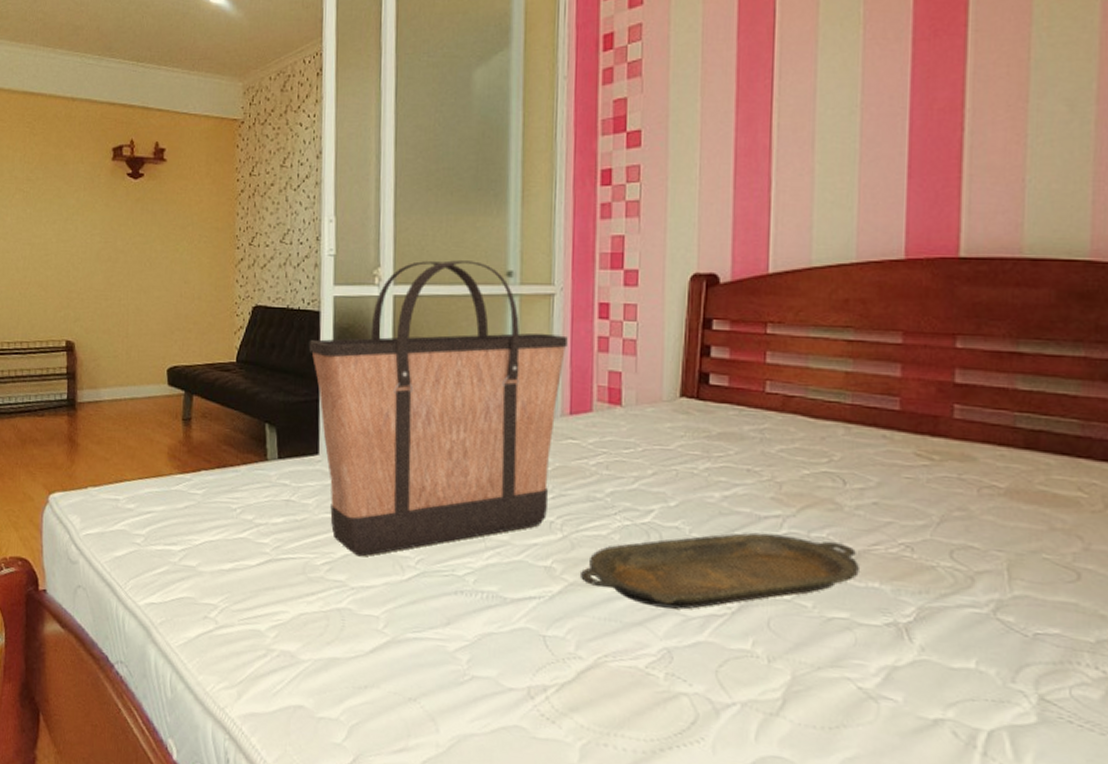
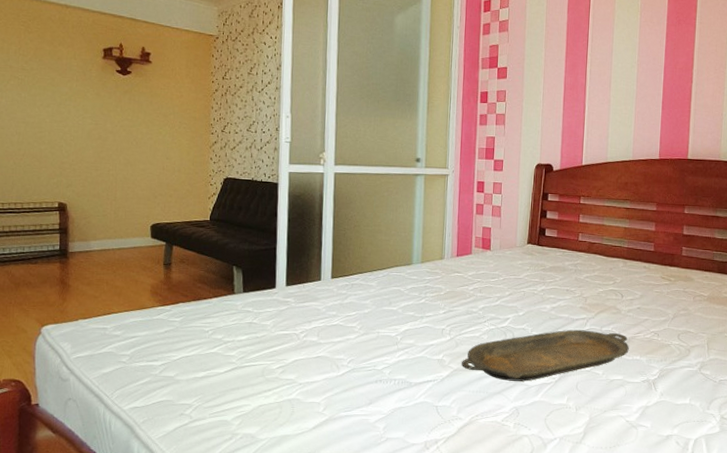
shopping bag: present [308,260,568,557] -> none [269,149,456,361]

